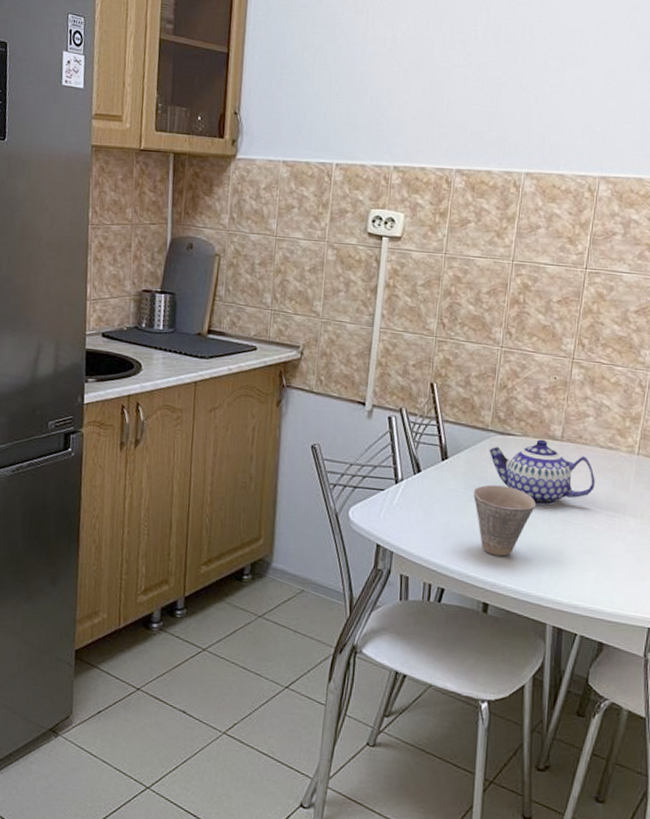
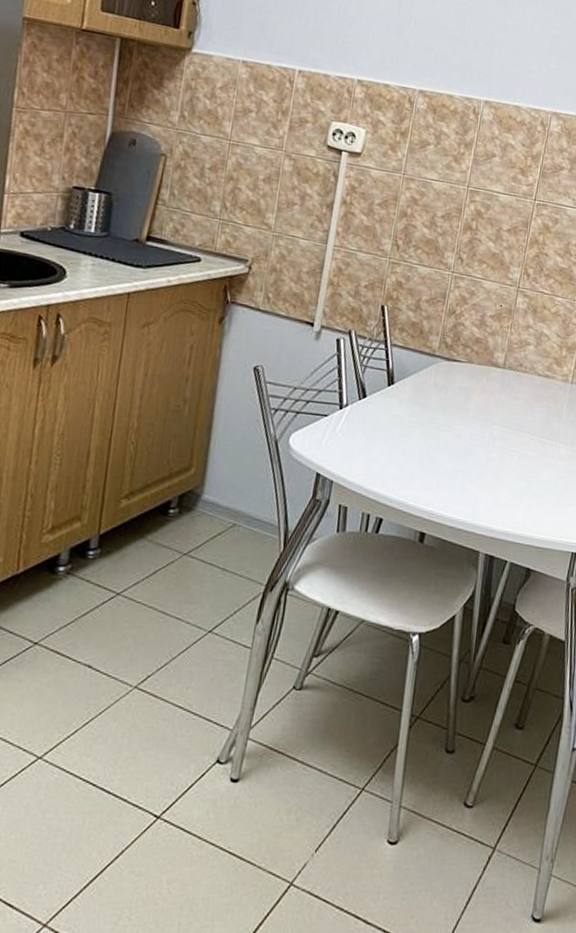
cup: present [473,484,536,556] -> none [416,411,476,484]
teapot: present [489,439,595,506] -> none [434,366,532,433]

